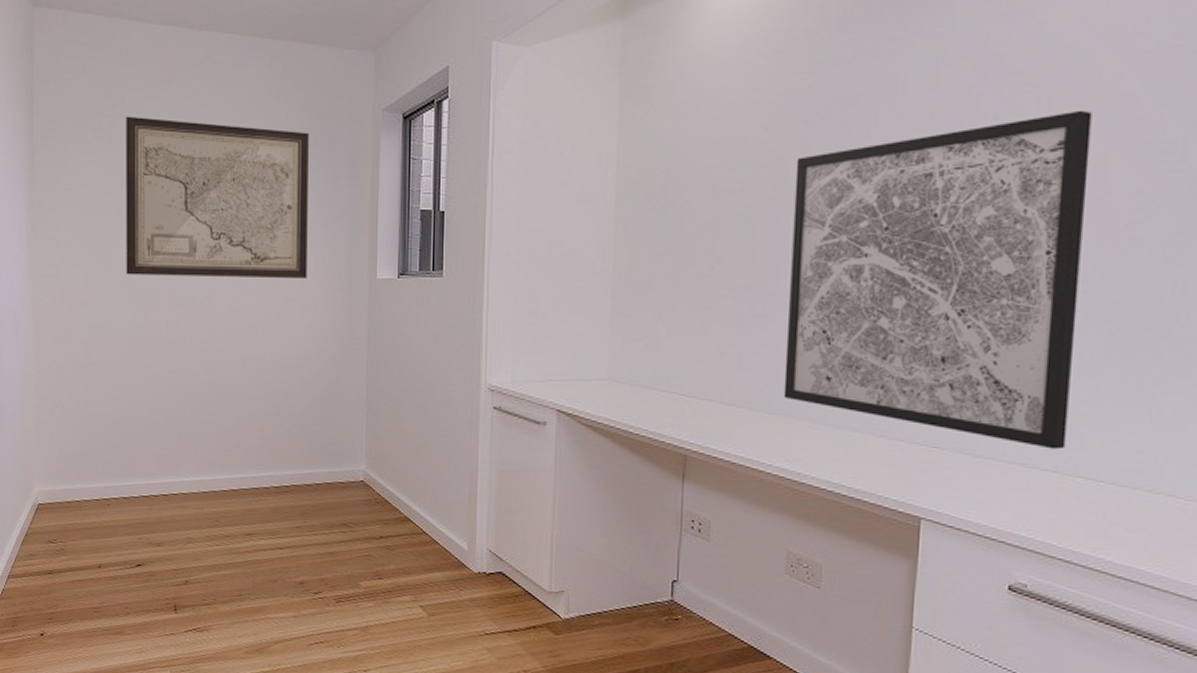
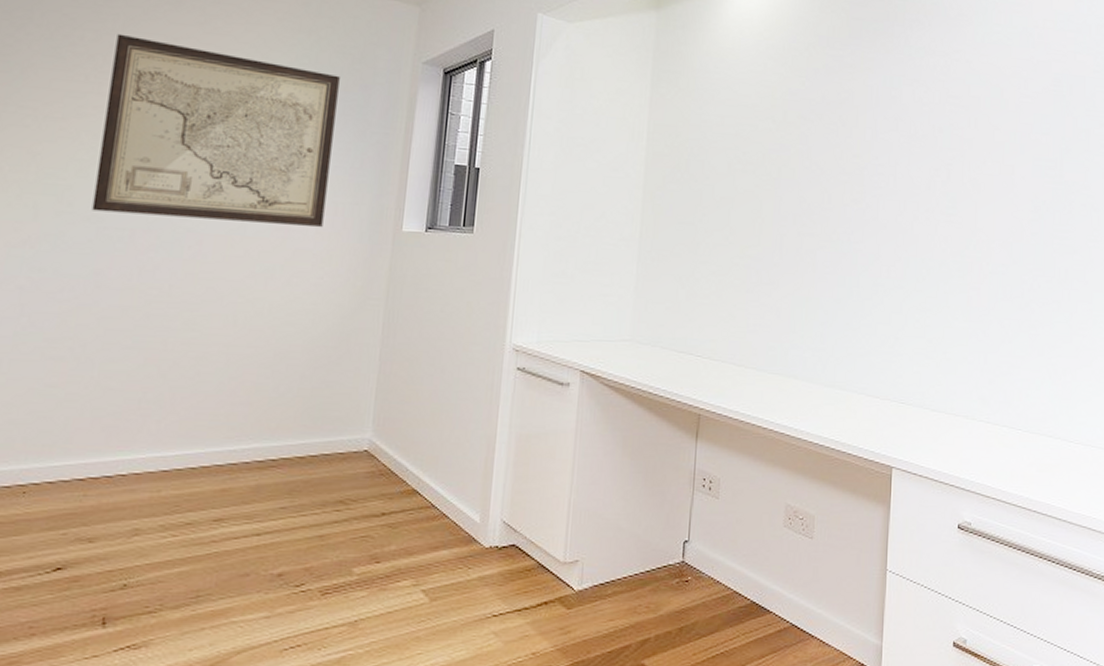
wall art: present [783,110,1092,450] -> none [784,130,1004,403]

